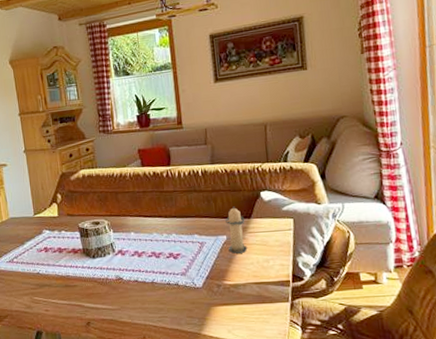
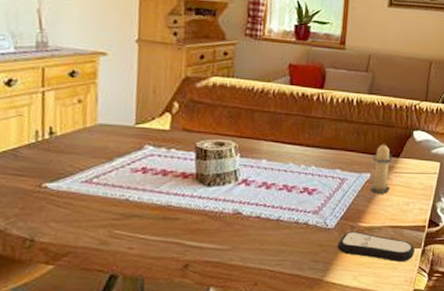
remote control: none [207,289,283,316] -> present [337,231,415,262]

